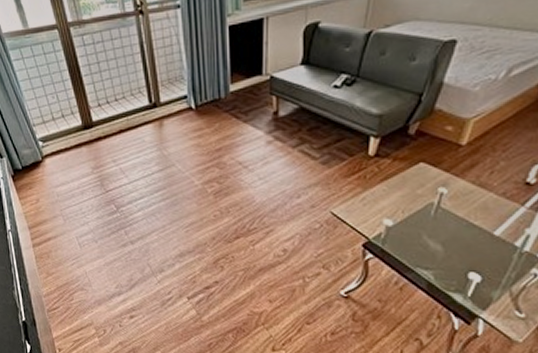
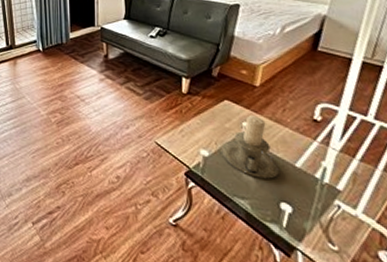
candle holder: none [407,180,475,249] -> present [220,115,280,179]

